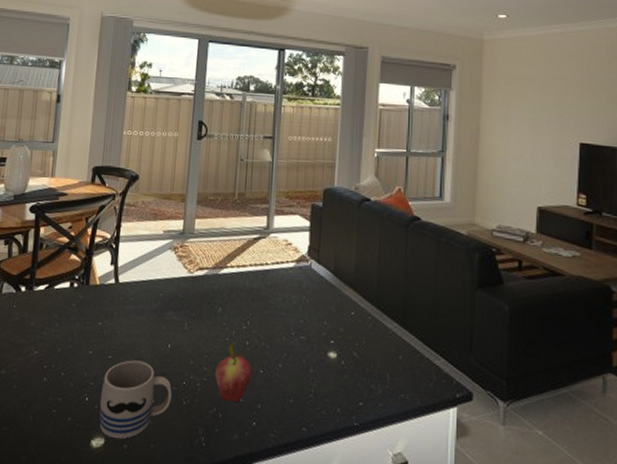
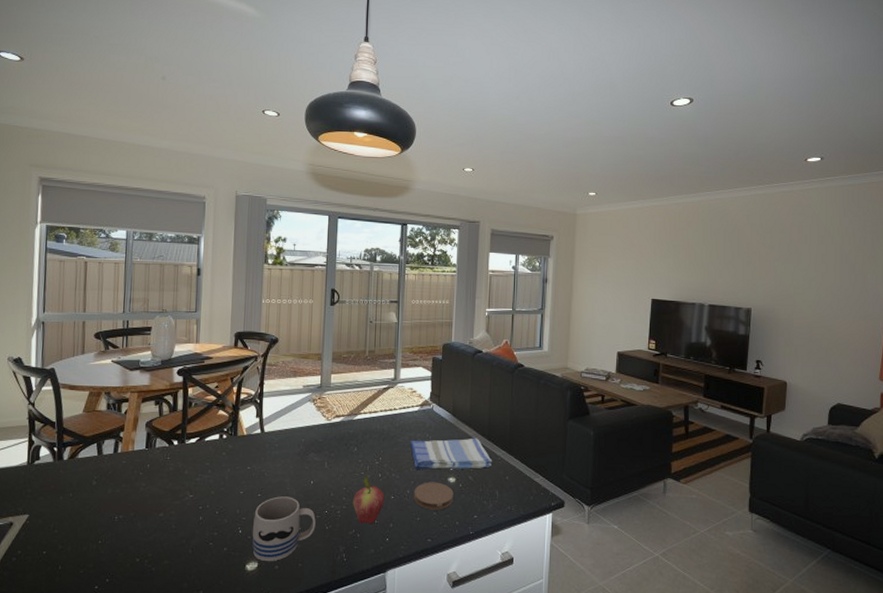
dish towel: none [283,303,383,343] -> present [409,438,493,469]
coaster: none [286,355,335,392] -> present [414,482,454,510]

